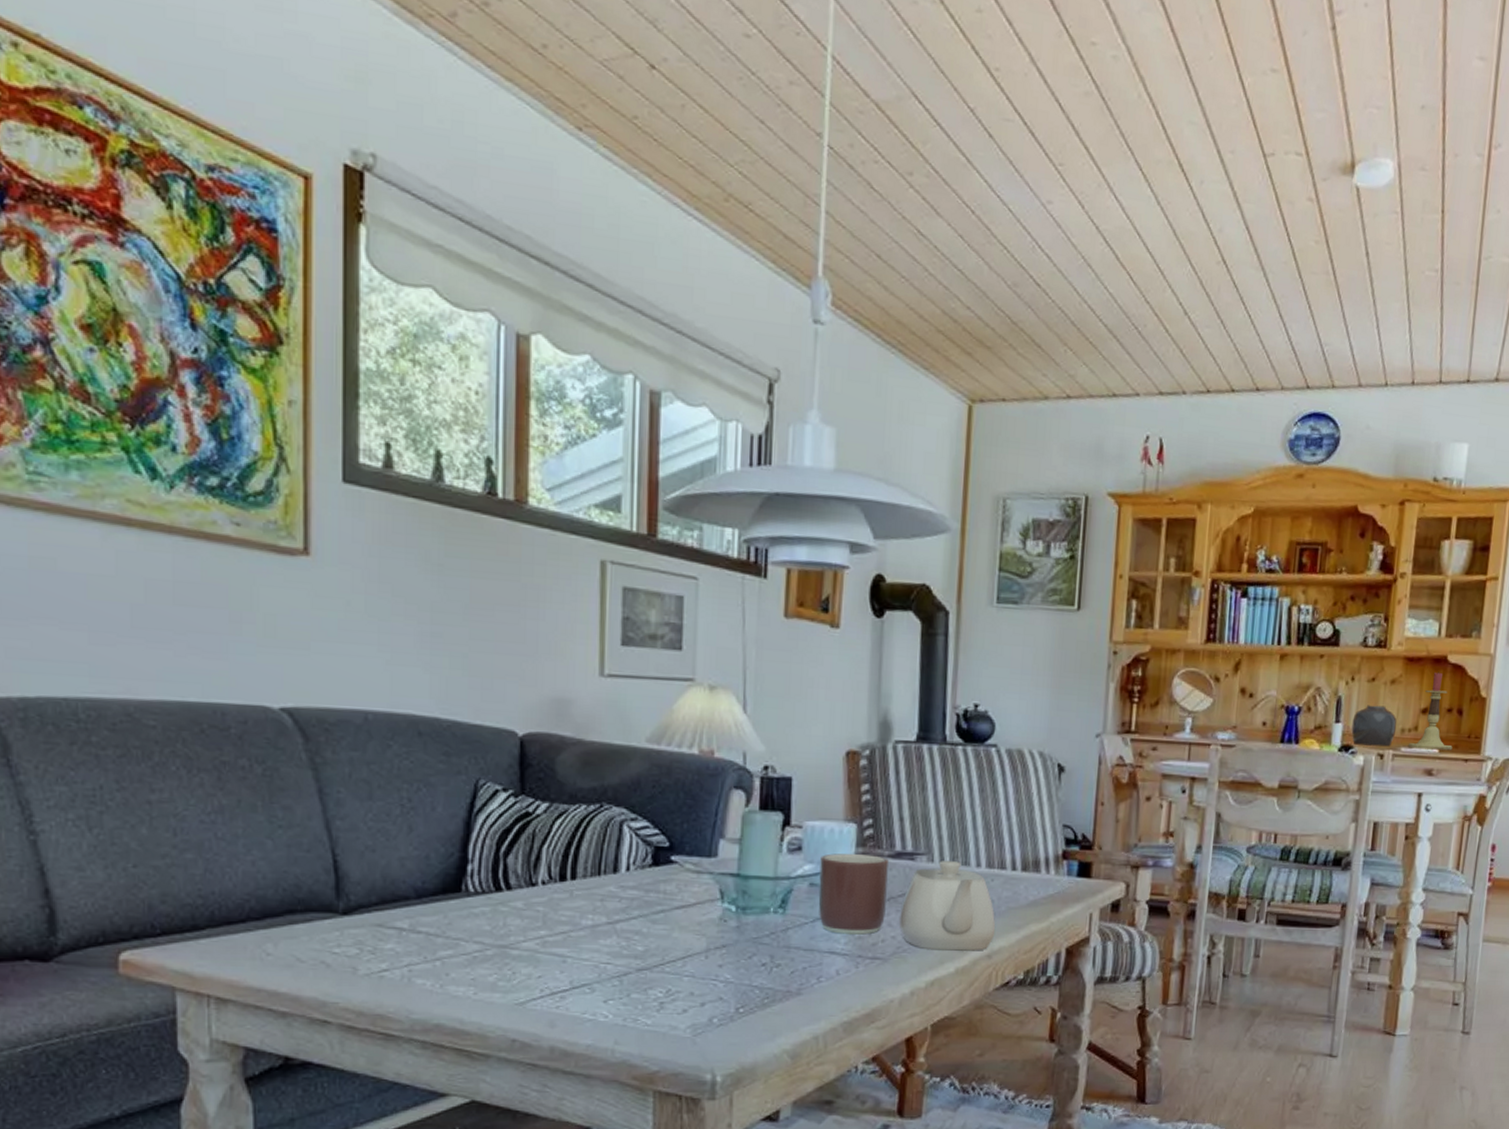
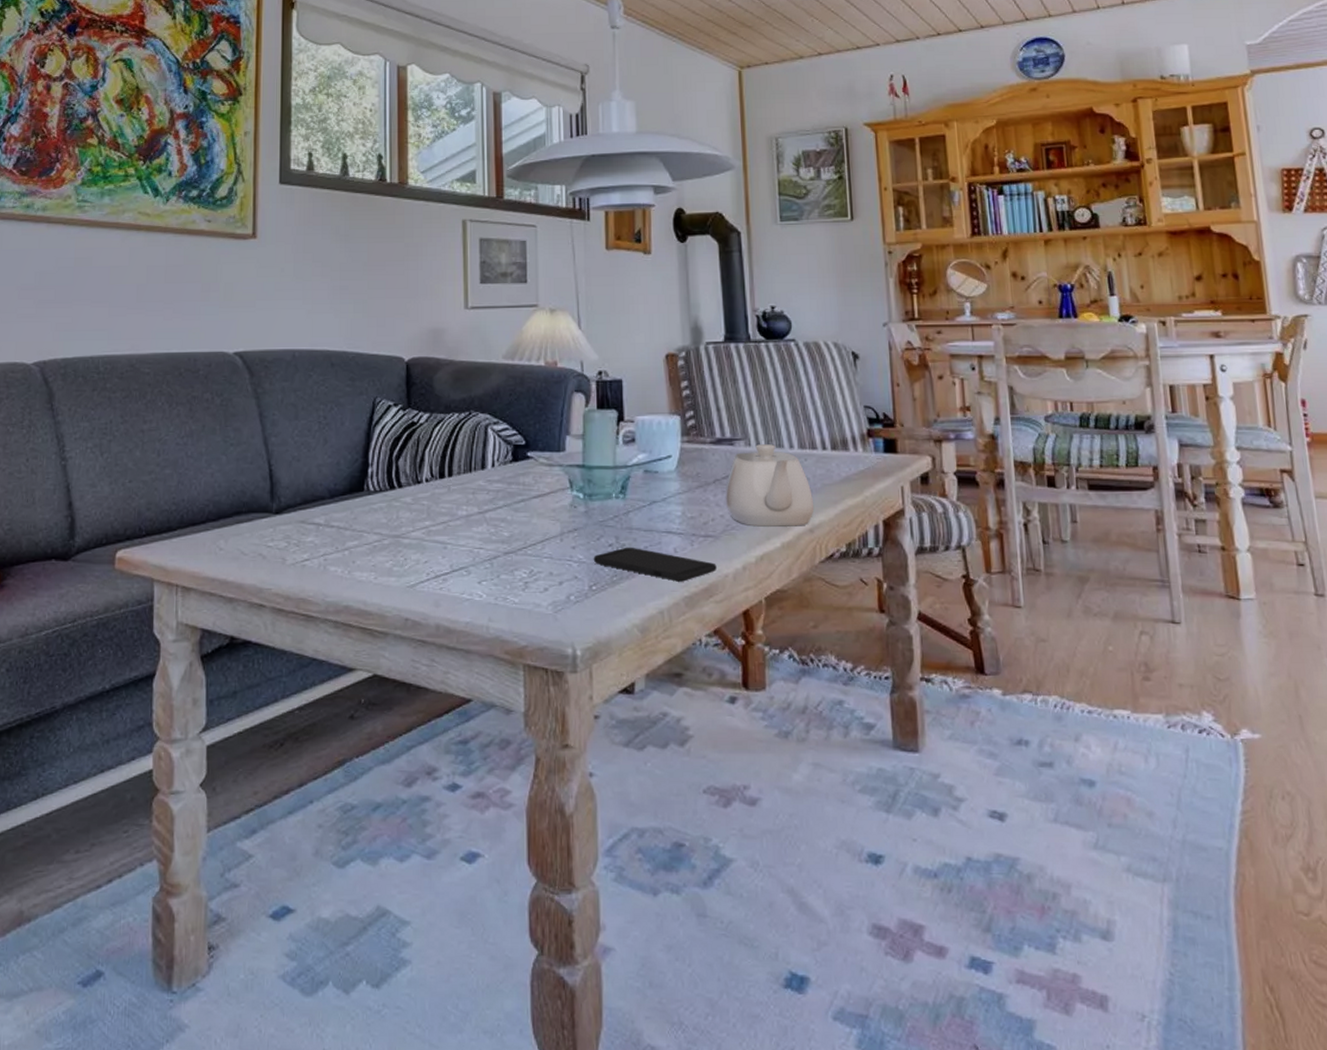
mobile phone: none [742,967,882,1006] -> present [593,547,717,582]
mug: present [818,853,889,935] -> none [652,442,713,515]
decorative jar: present [1351,705,1397,747] -> none [1127,277,1174,314]
candlestick: present [1407,672,1453,751] -> none [1188,242,1236,313]

